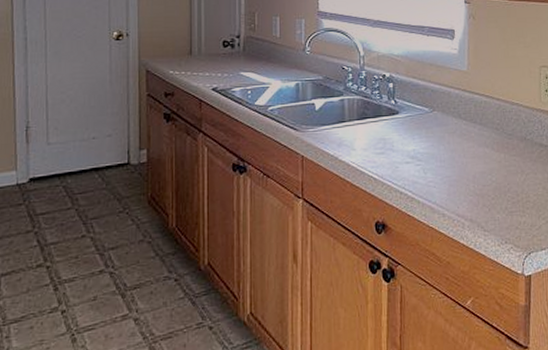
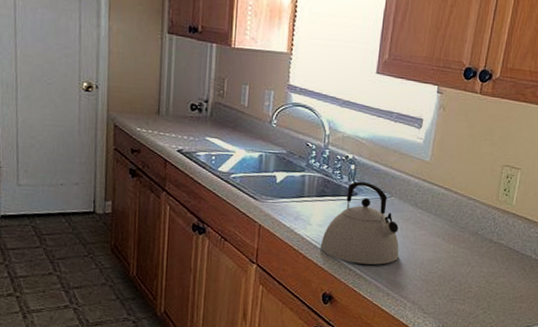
kettle: none [367,98,449,186] -> present [320,181,399,265]

